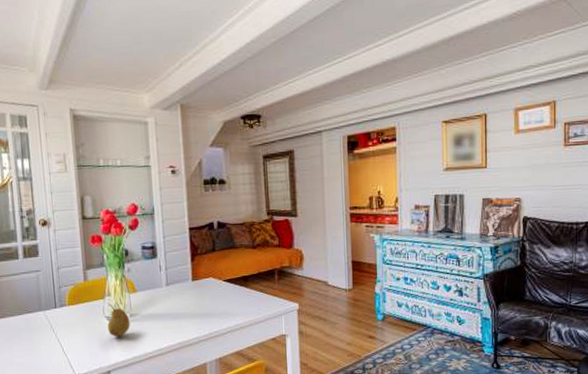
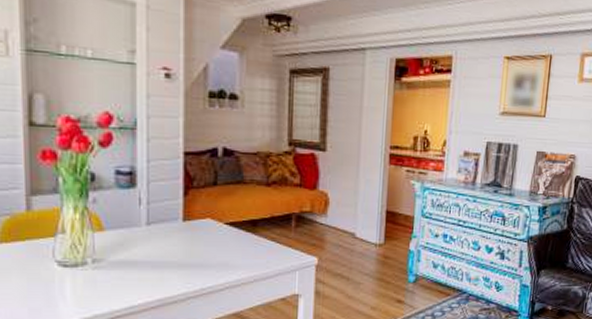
fruit: present [107,304,130,337] -> none [58,244,92,288]

